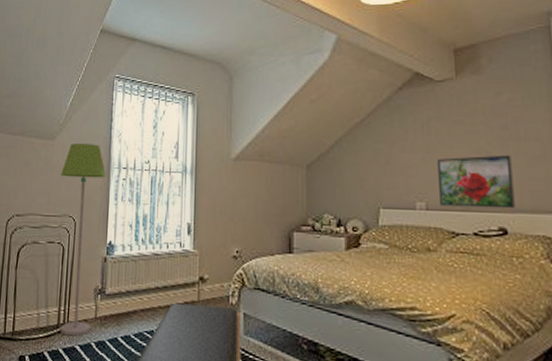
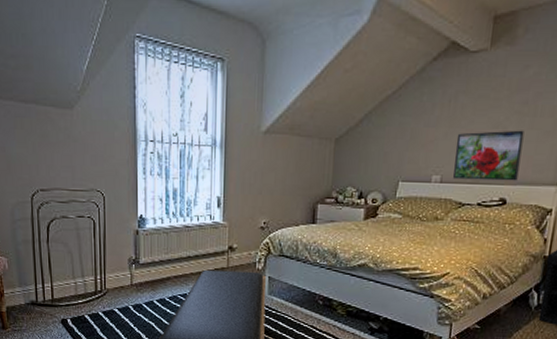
floor lamp: present [60,144,107,337] -> none [84,114,133,301]

